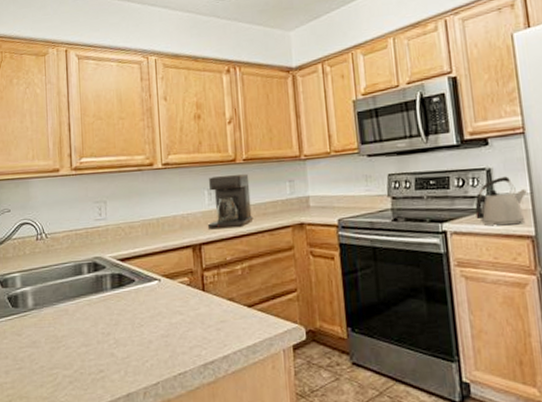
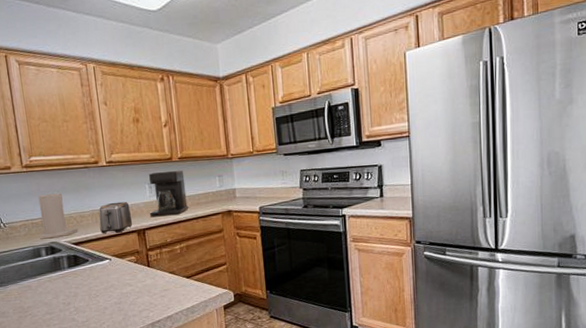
paper towel: none [82,199,126,254] -> present [38,193,79,239]
toaster: none [150,210,188,249] -> present [99,201,133,234]
kettle: present [475,176,527,227] -> none [368,171,408,211]

